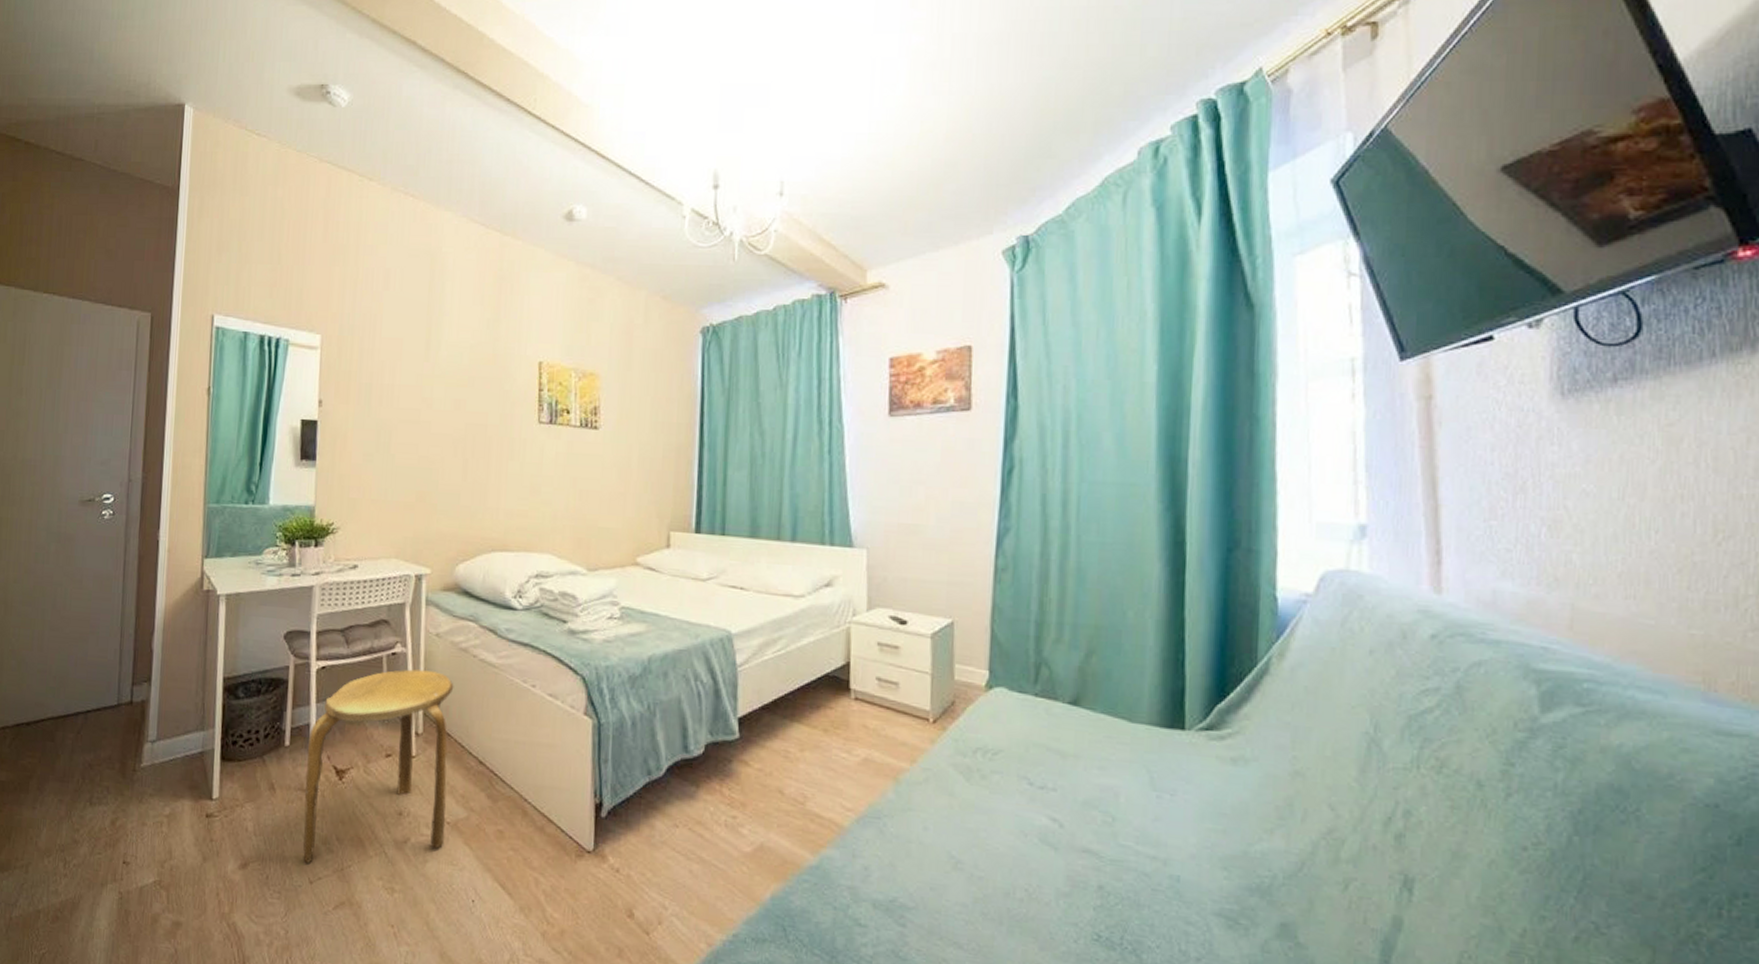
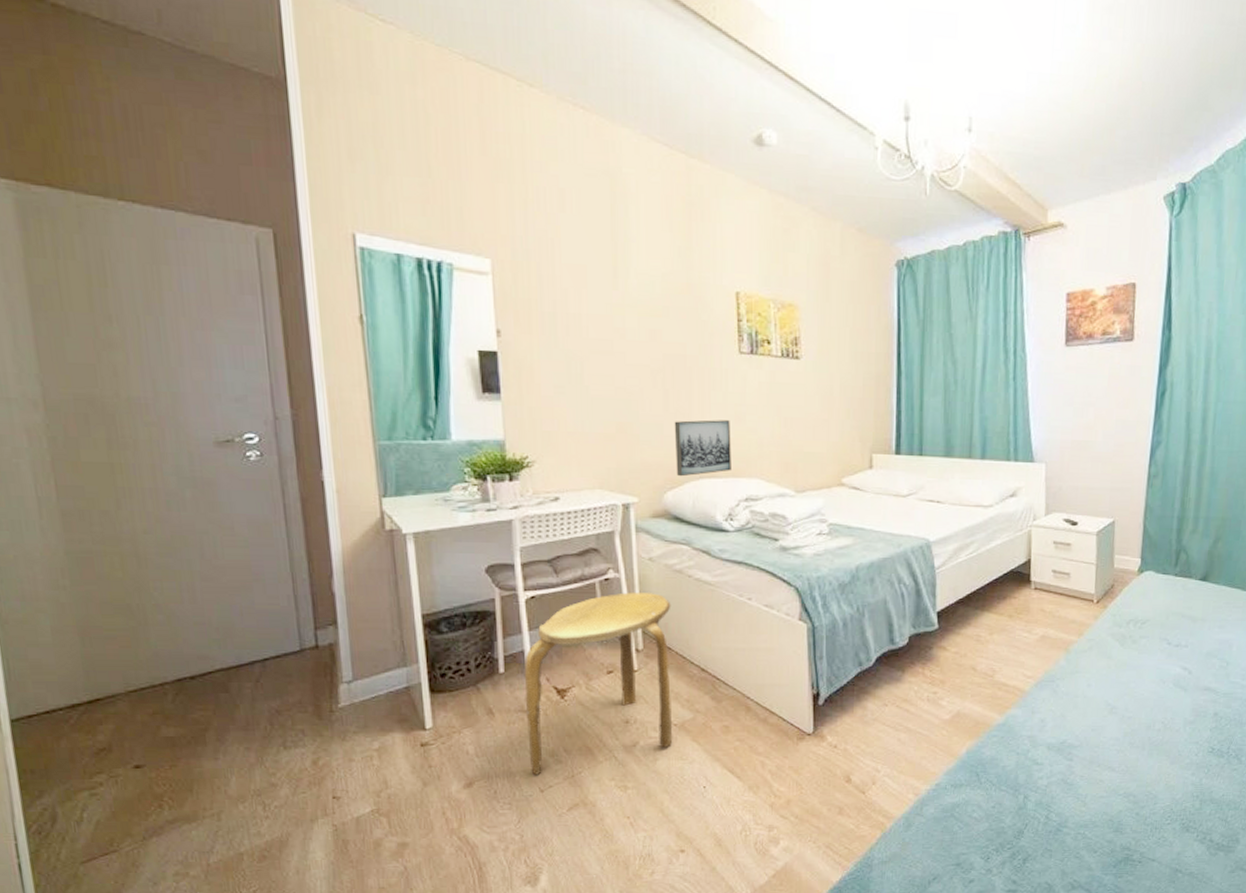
wall art: none [469,490,526,549] -> present [674,420,731,477]

